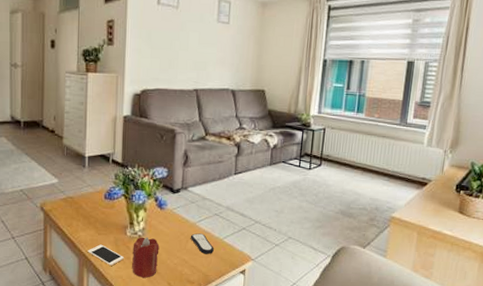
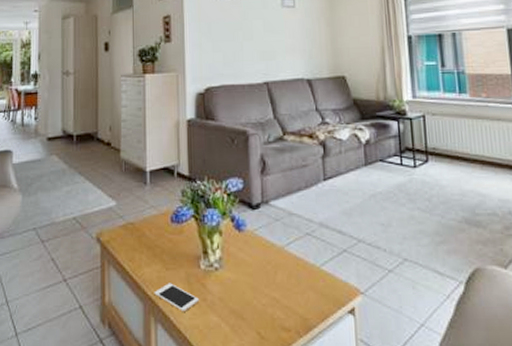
candle: present [131,237,160,278] -> none [209,270,242,327]
remote control: present [190,233,215,254] -> none [279,261,312,288]

